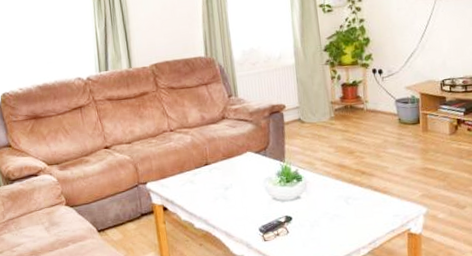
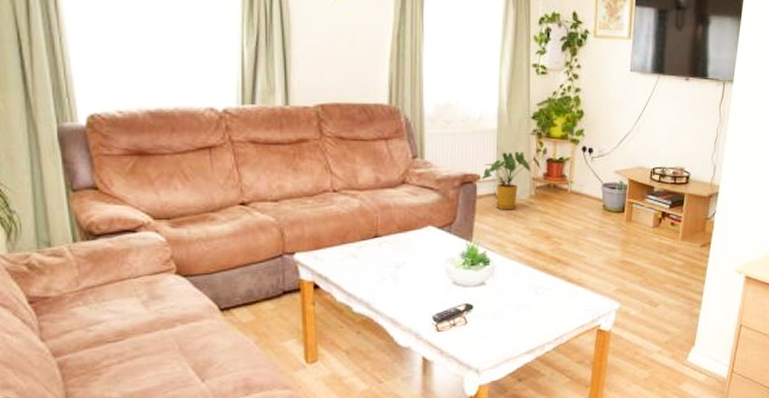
house plant: none [286,80,337,133] -> present [481,151,541,210]

